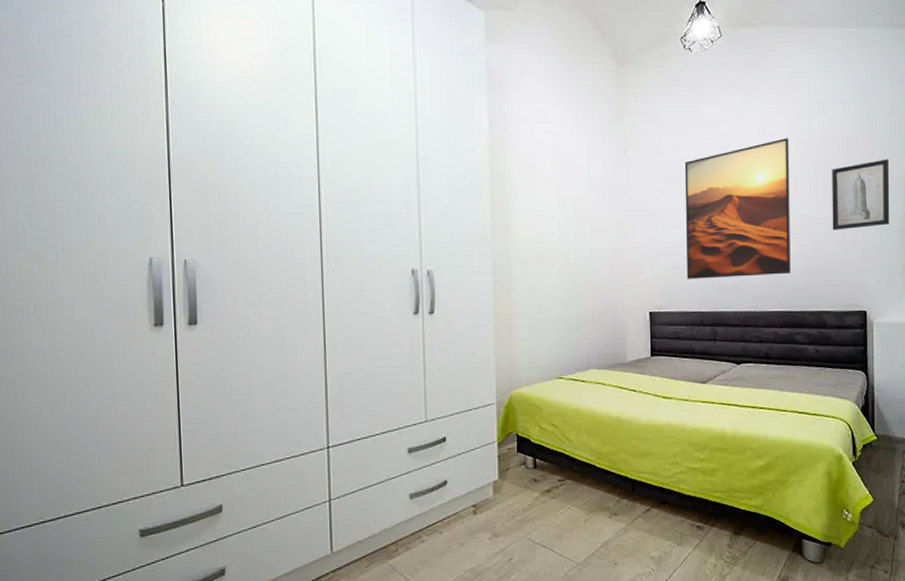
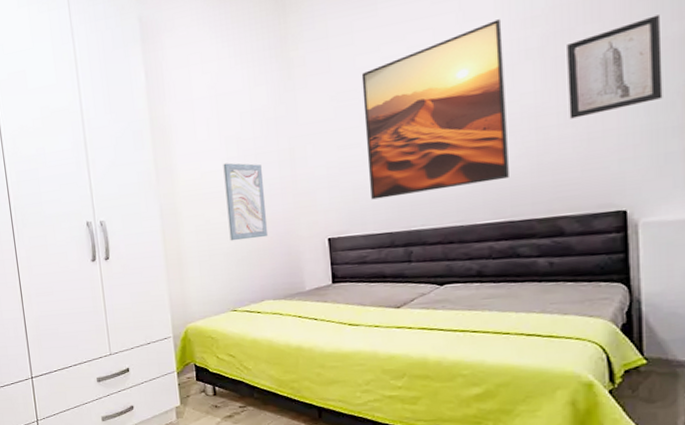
wall art: none [559,226,597,306] -> present [223,163,269,241]

